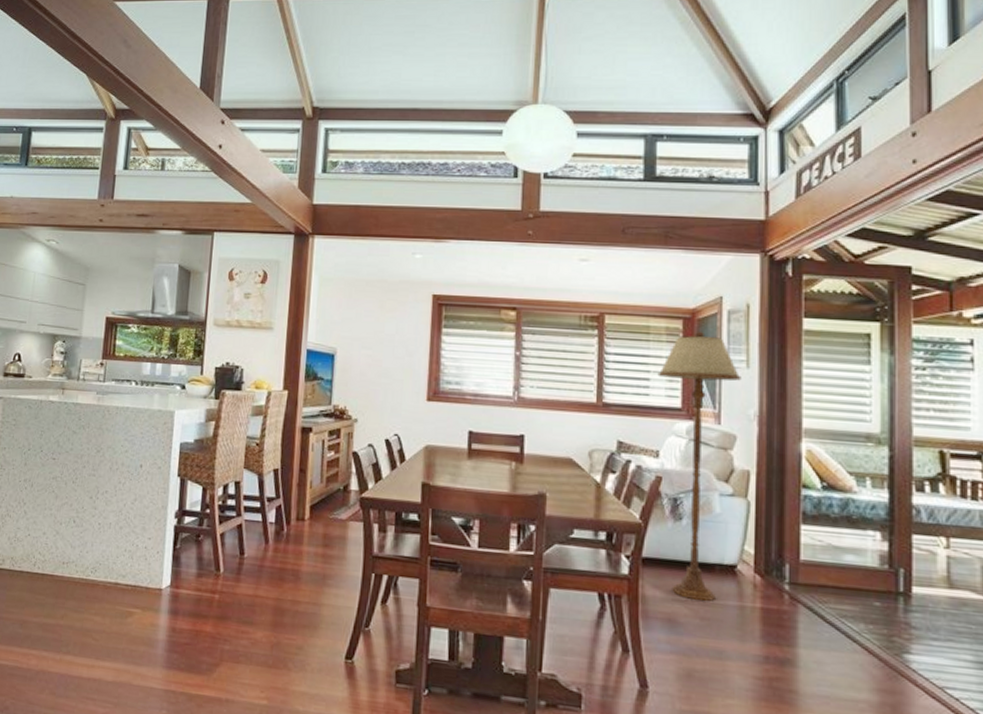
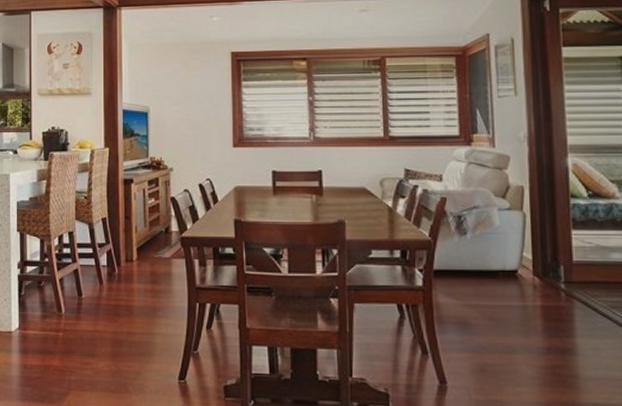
floor lamp: present [657,331,741,602] -> none [436,66,511,305]

